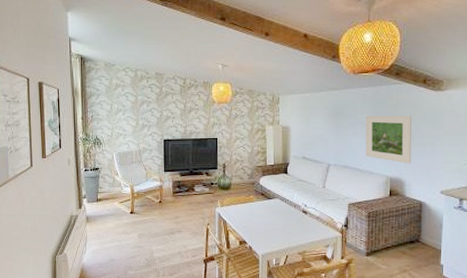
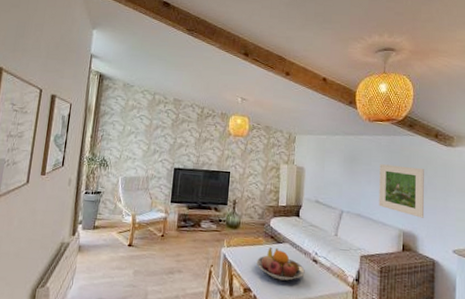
fruit bowl: none [250,203,296,232] -> present [257,246,305,281]

